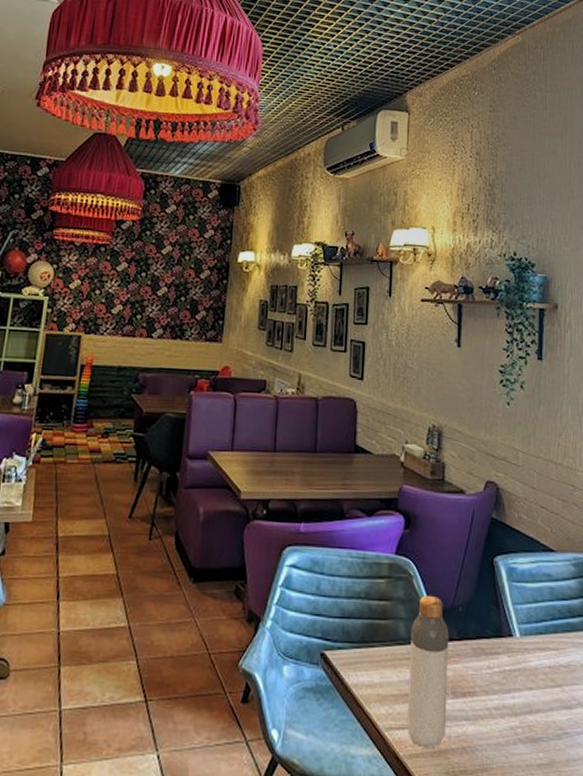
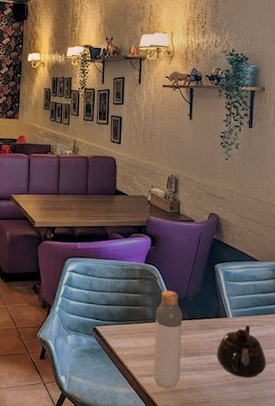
teapot: none [498,649,569,730] -> present [216,325,267,378]

